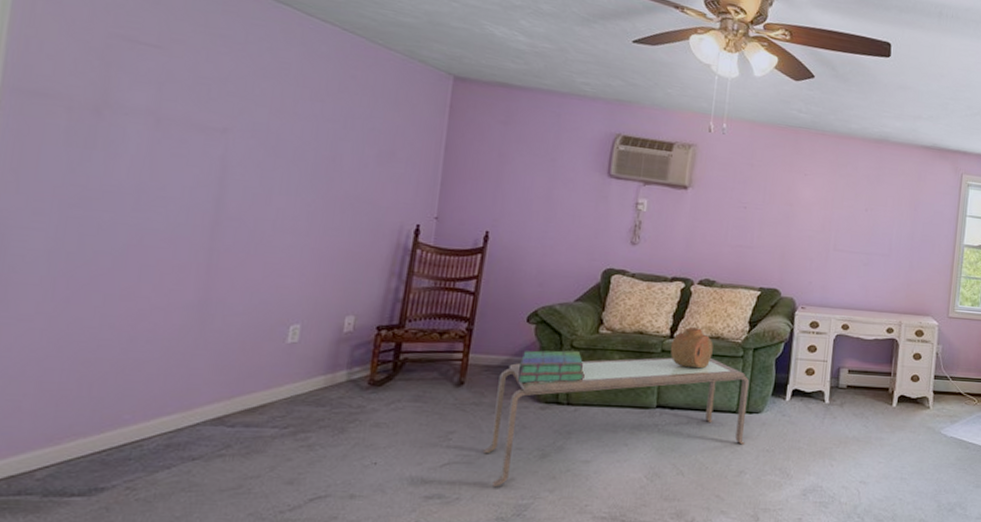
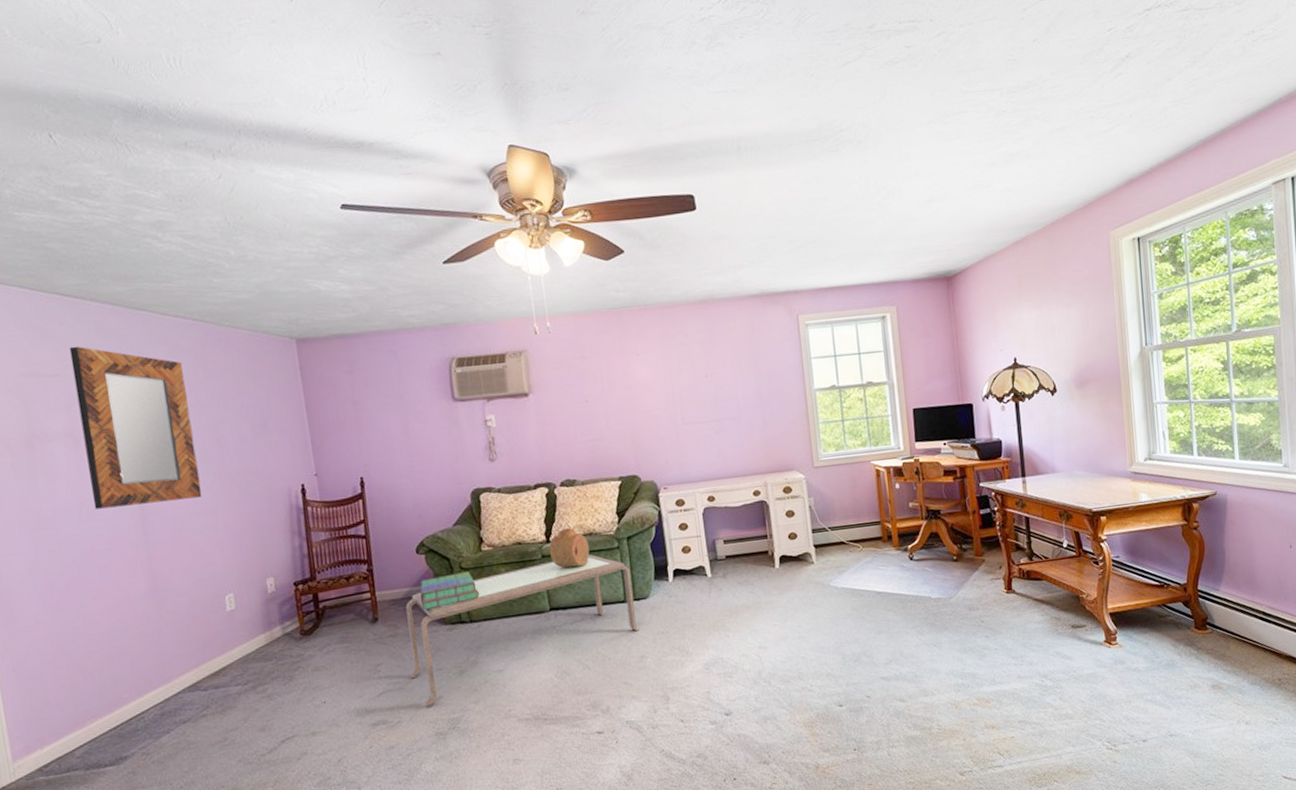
home mirror: none [157,20,315,214] -> present [69,346,202,509]

